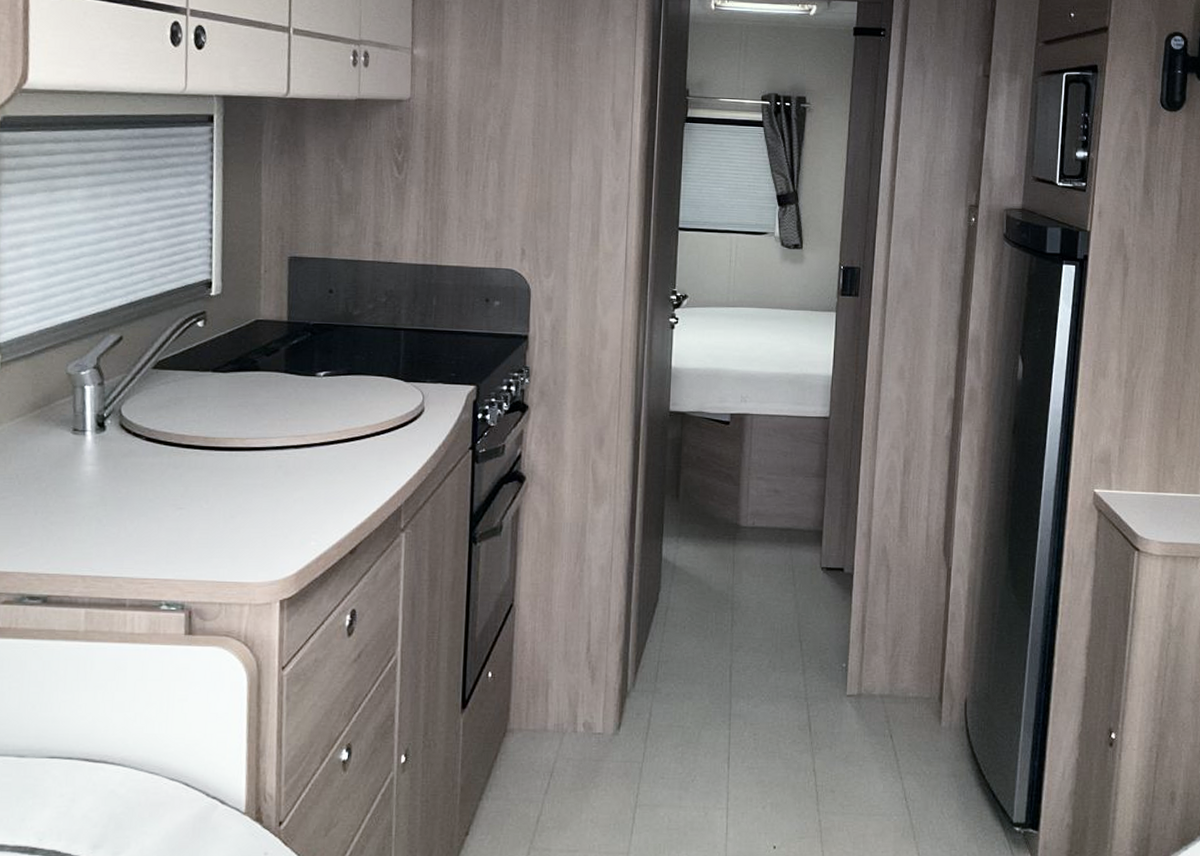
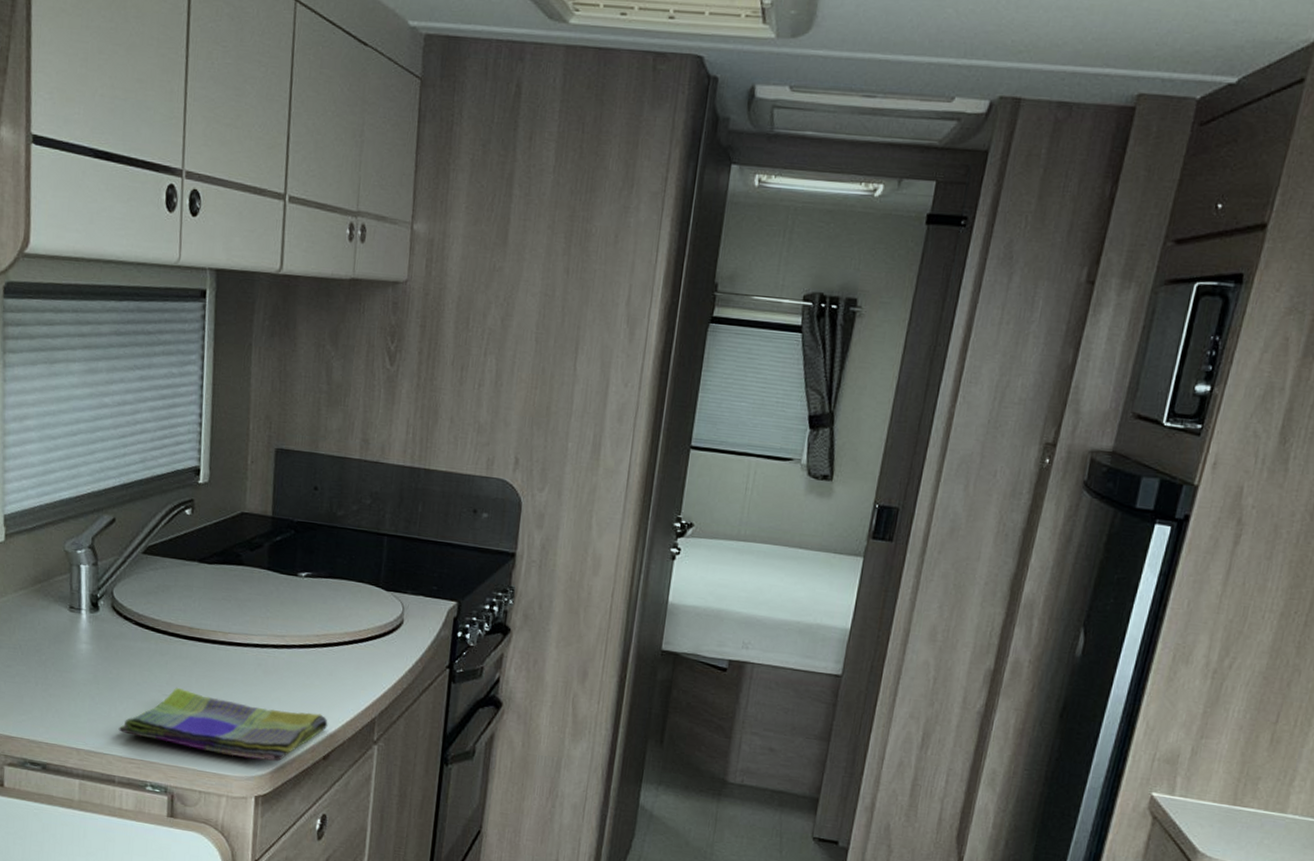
dish towel: none [129,499,353,563] -> present [118,687,328,762]

